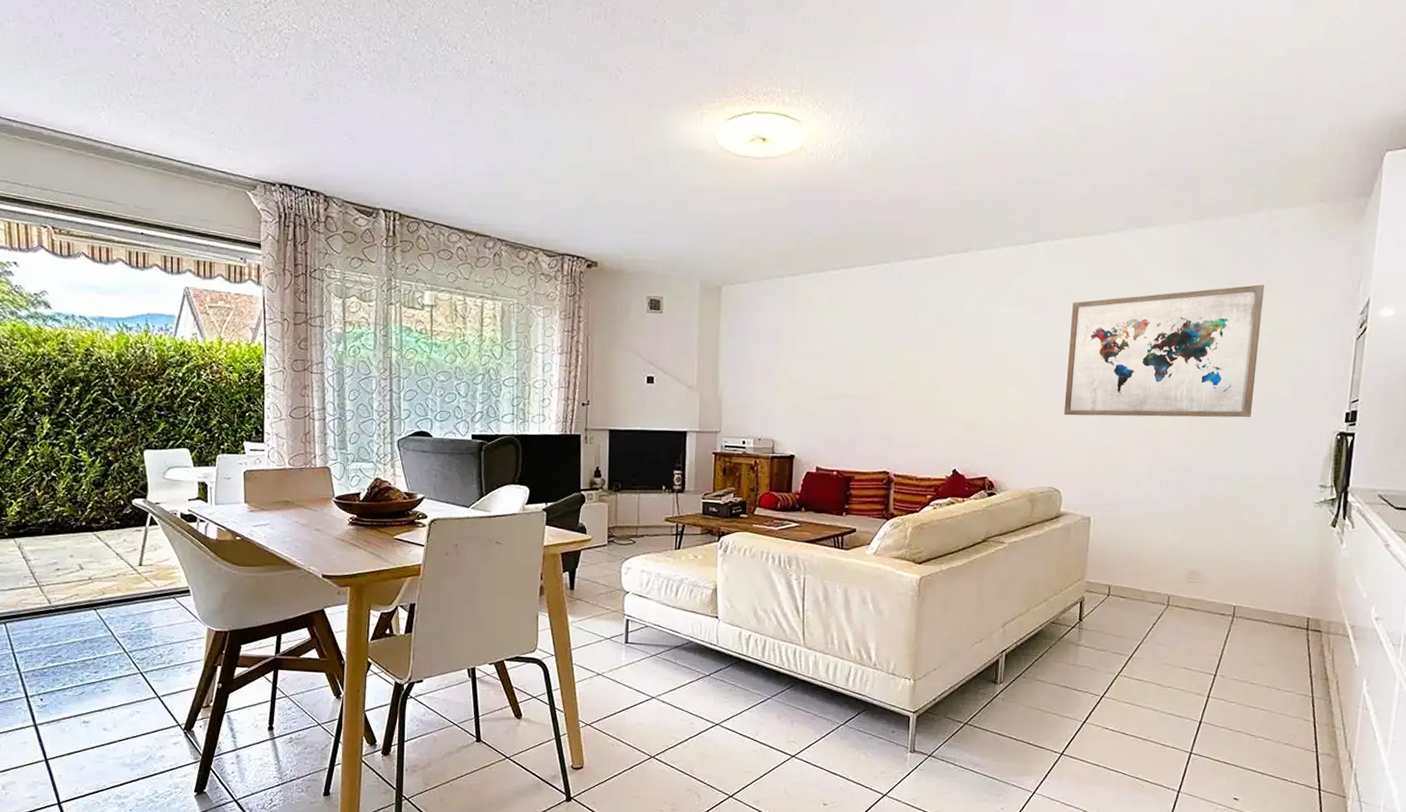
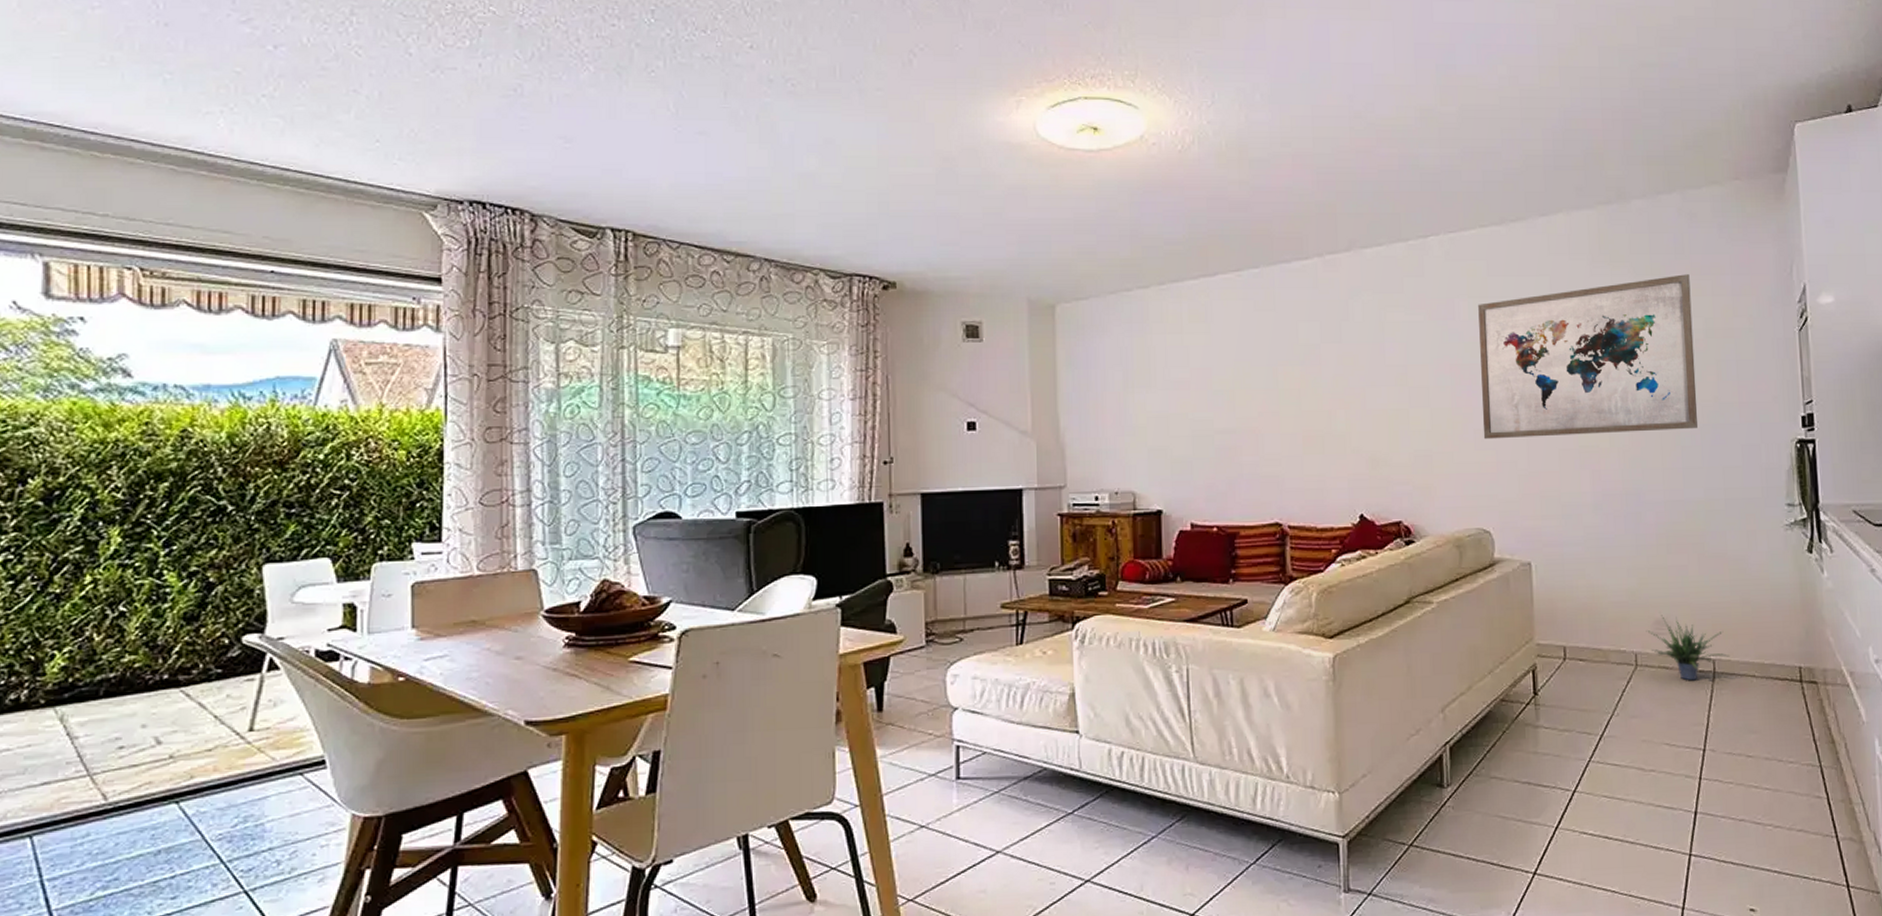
potted plant: none [1180,567,1249,621] -> present [1646,615,1730,681]

